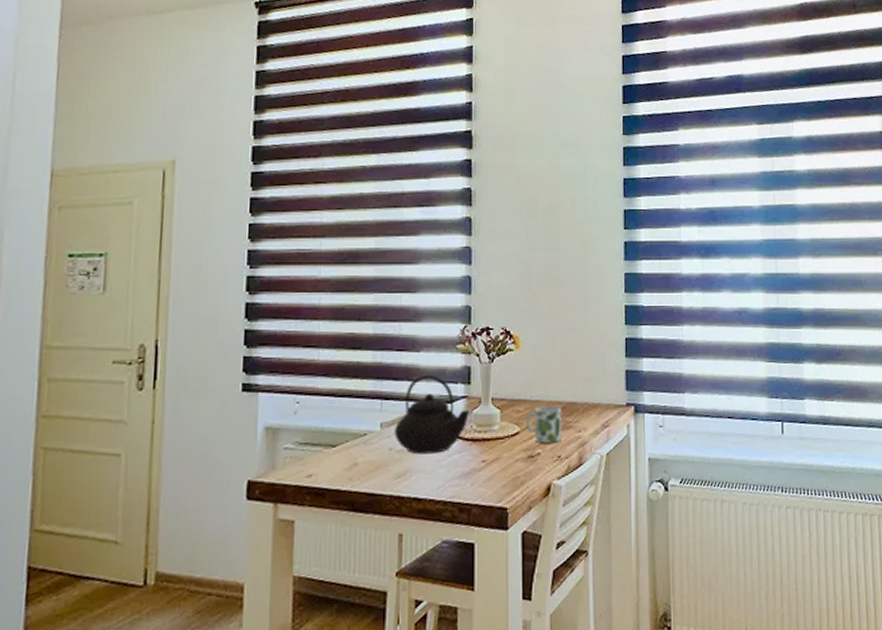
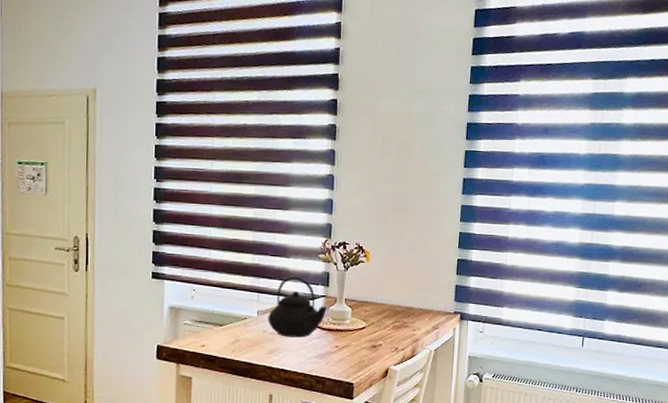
mug: present [525,406,563,444] -> none [371,308,401,338]

